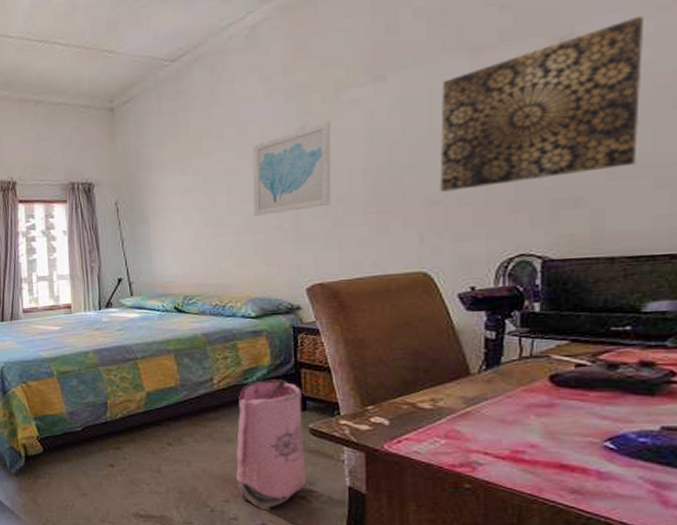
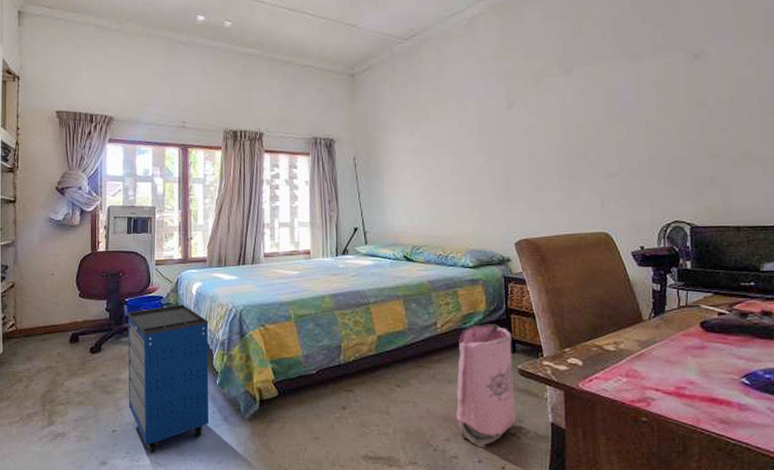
wall art: present [252,121,331,216] -> none [470,102,533,177]
wall art: present [440,15,643,192] -> none [614,44,750,167]

